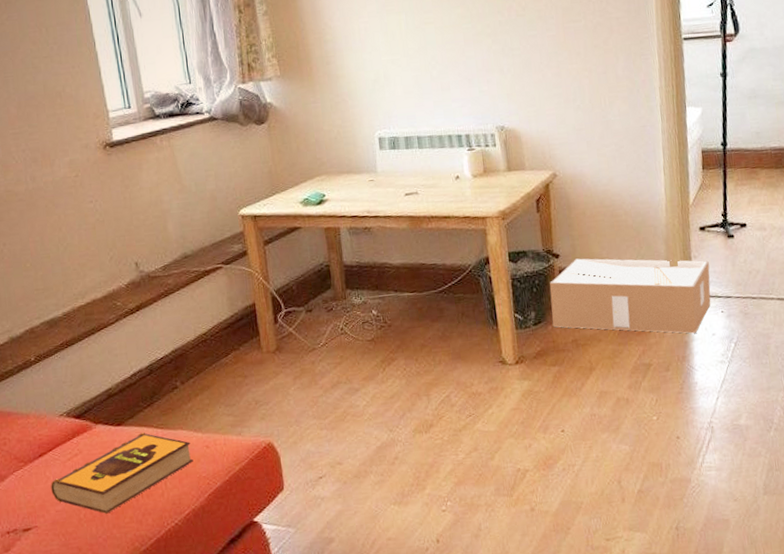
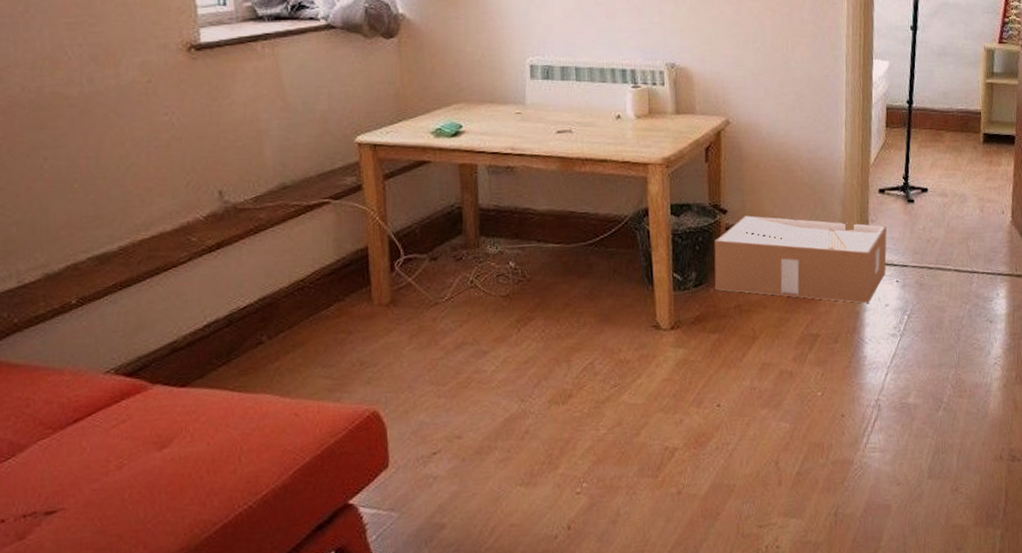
hardback book: present [51,432,193,514] -> none [87,396,277,494]

